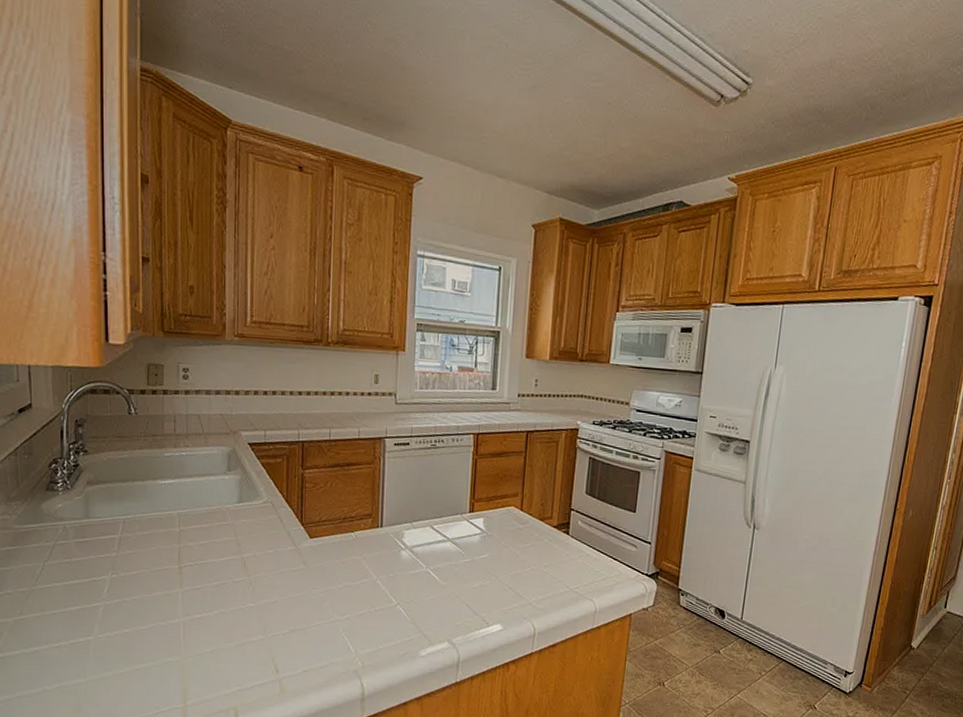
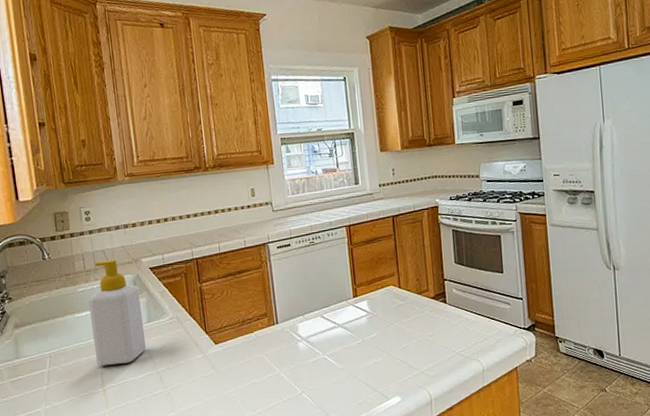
soap bottle: none [175,426,234,543] -> present [89,259,147,367]

